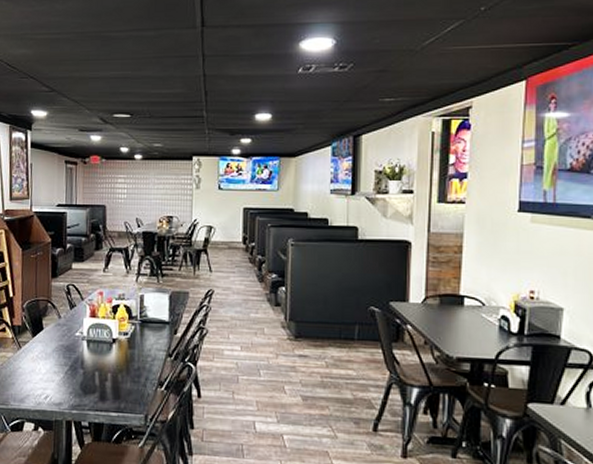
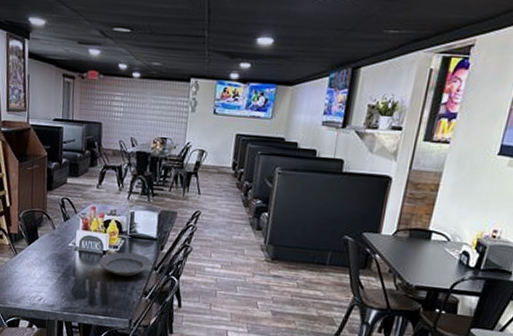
plate: none [108,338,166,366] -> present [98,252,152,277]

